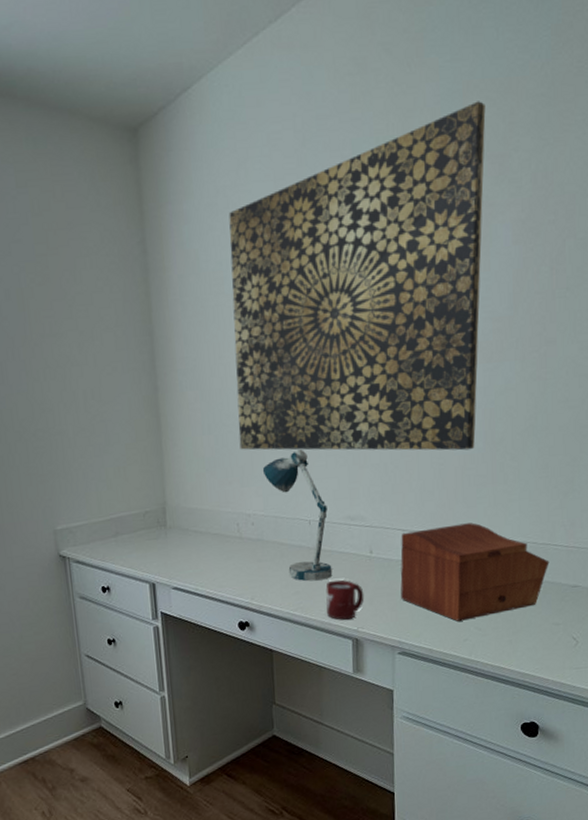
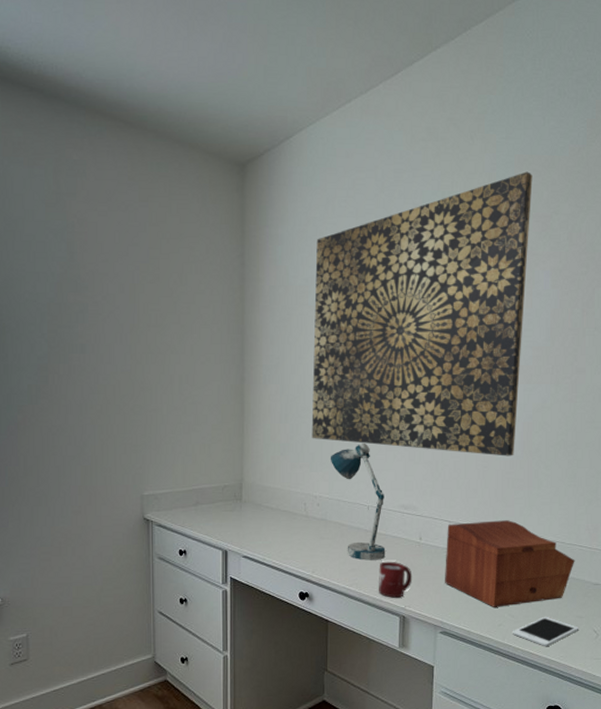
cell phone: none [480,626,555,660] -> present [513,616,578,647]

